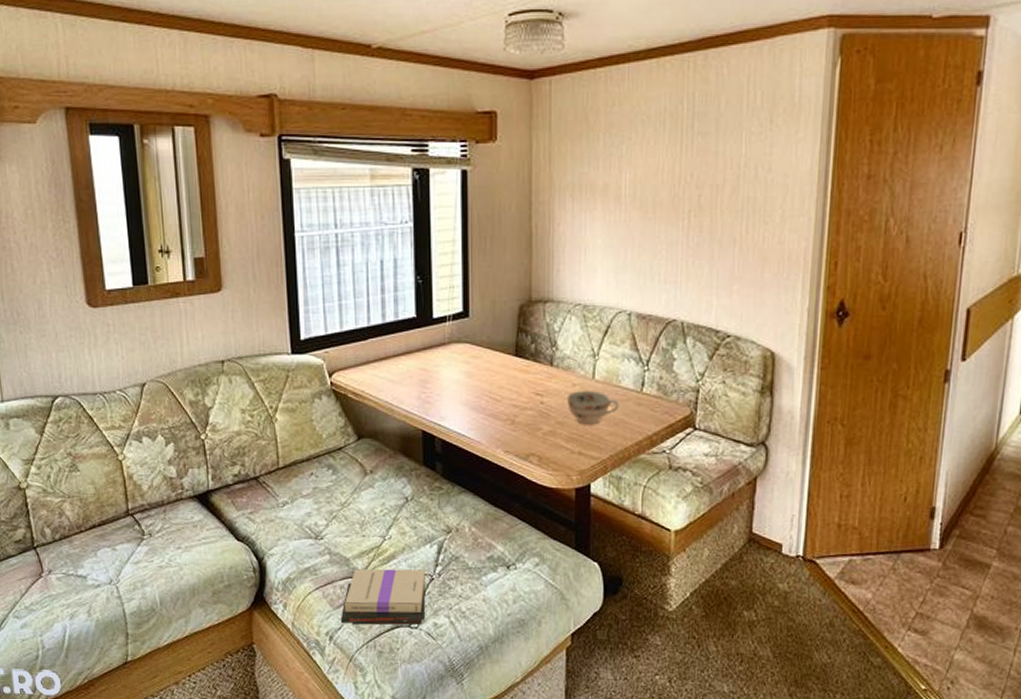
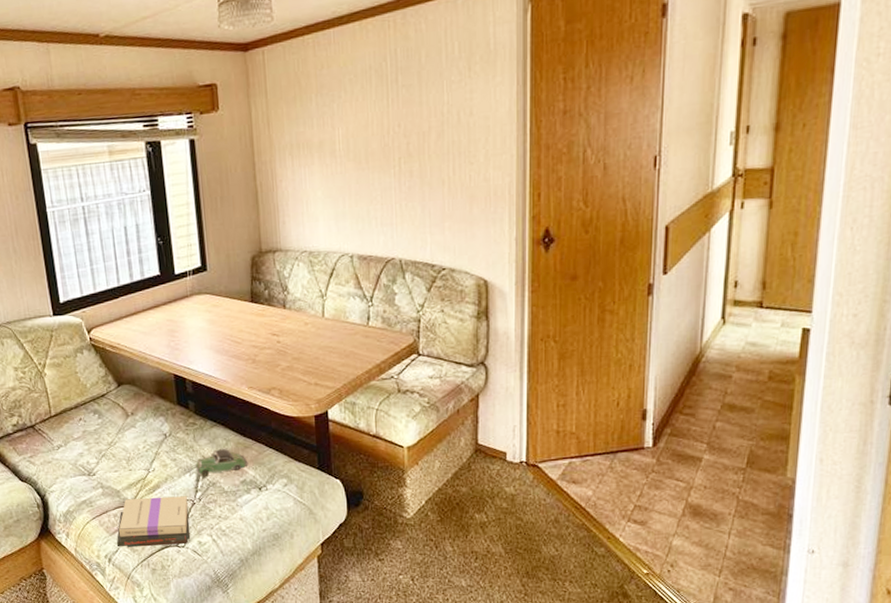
toy car: none [436,519,497,550] -> present [194,449,248,478]
teacup: present [567,391,620,425] -> none [301,328,349,359]

